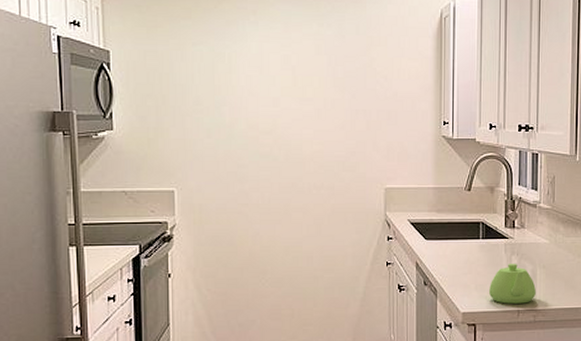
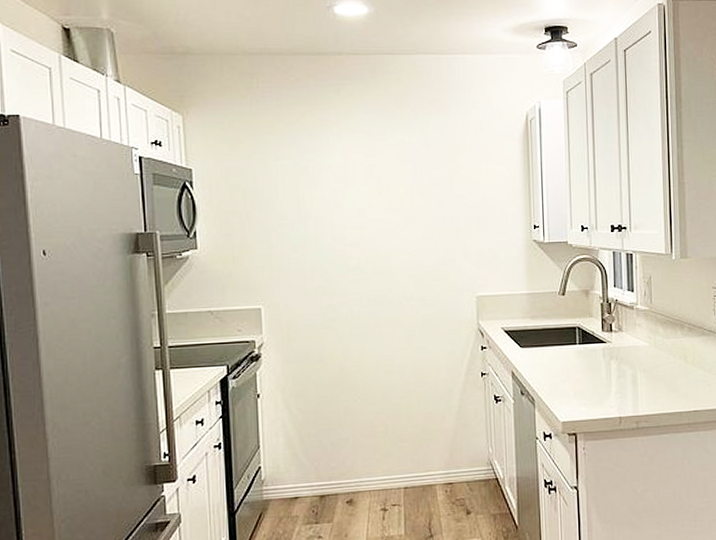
teapot: present [489,264,536,304] -> none [589,369,637,411]

